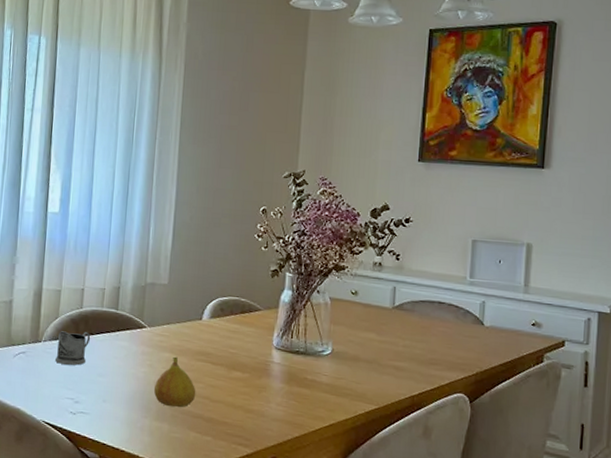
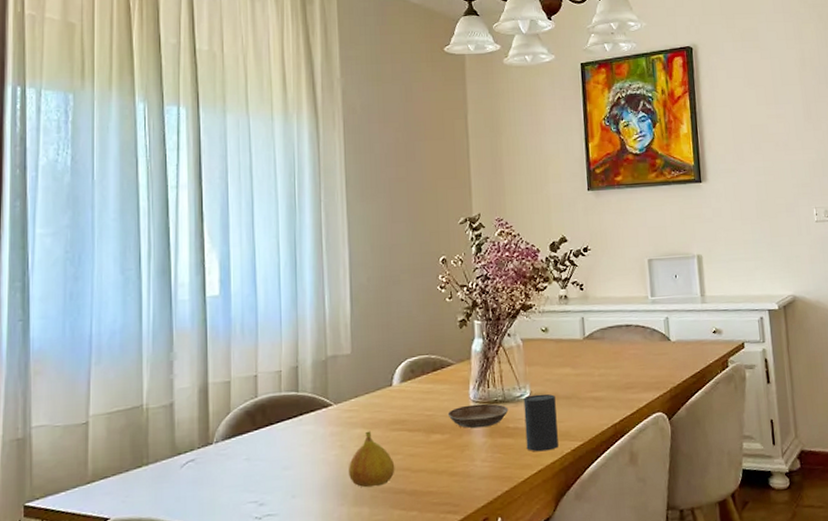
tea glass holder: present [54,331,91,366] -> none [230,423,270,465]
saucer: none [250,350,309,375] -> present [447,403,509,429]
cup: none [321,352,356,408] -> present [523,394,558,452]

